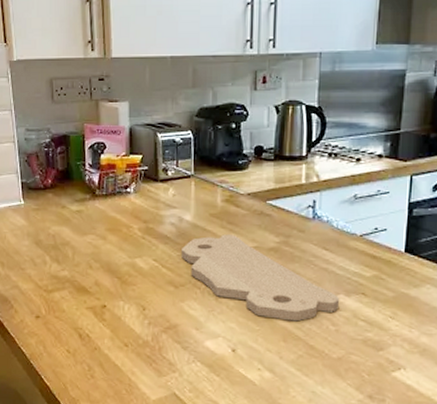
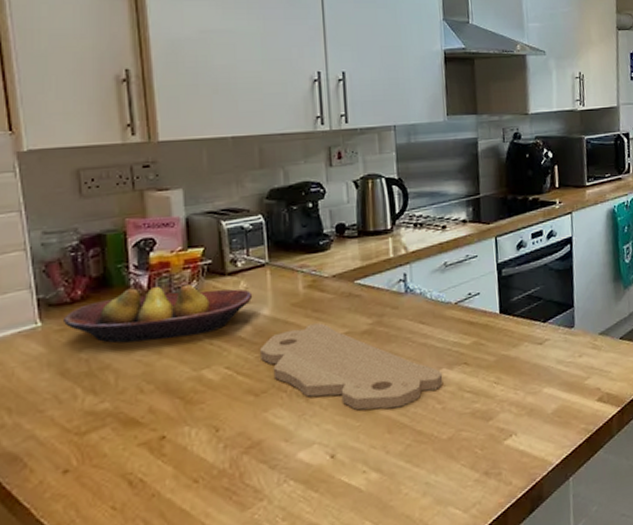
fruit bowl: none [39,183,179,229] -> present [64,284,253,343]

